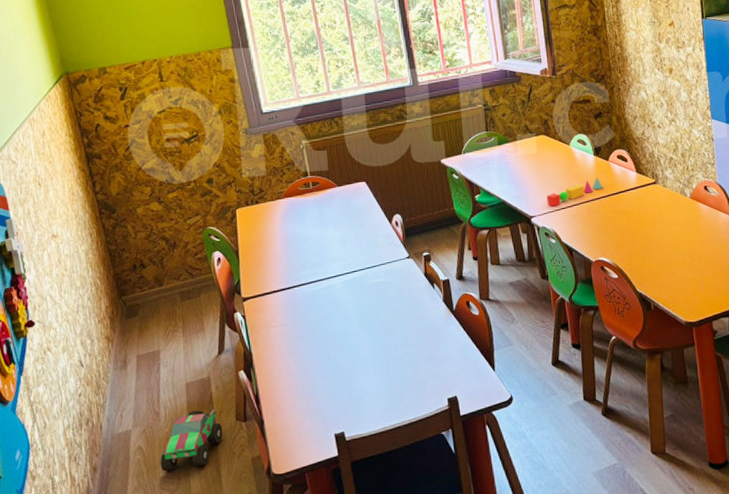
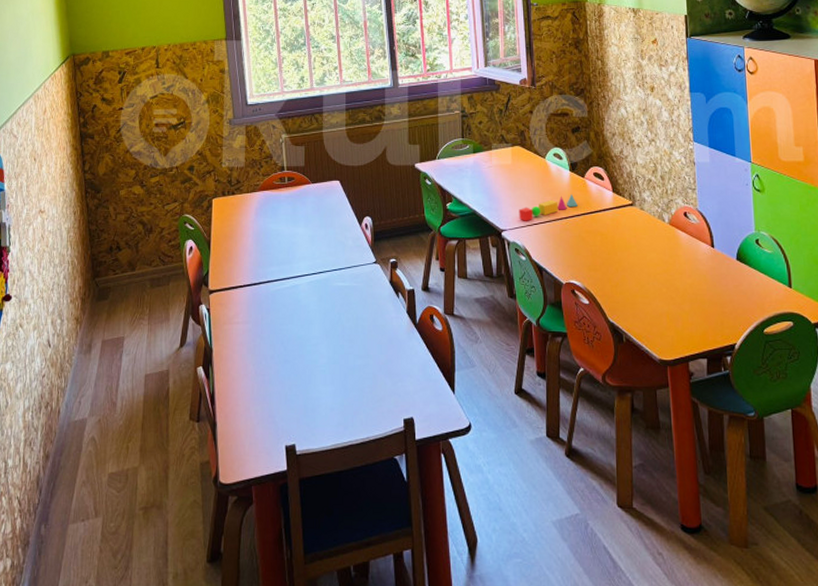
toy truck: present [160,409,223,472] -> none [110,405,175,468]

